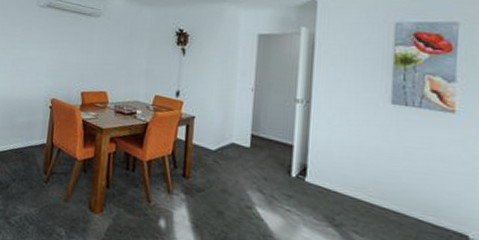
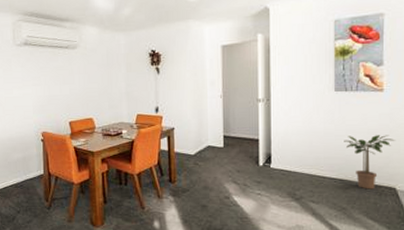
potted plant: none [400,159,469,232] -> present [344,135,395,190]

